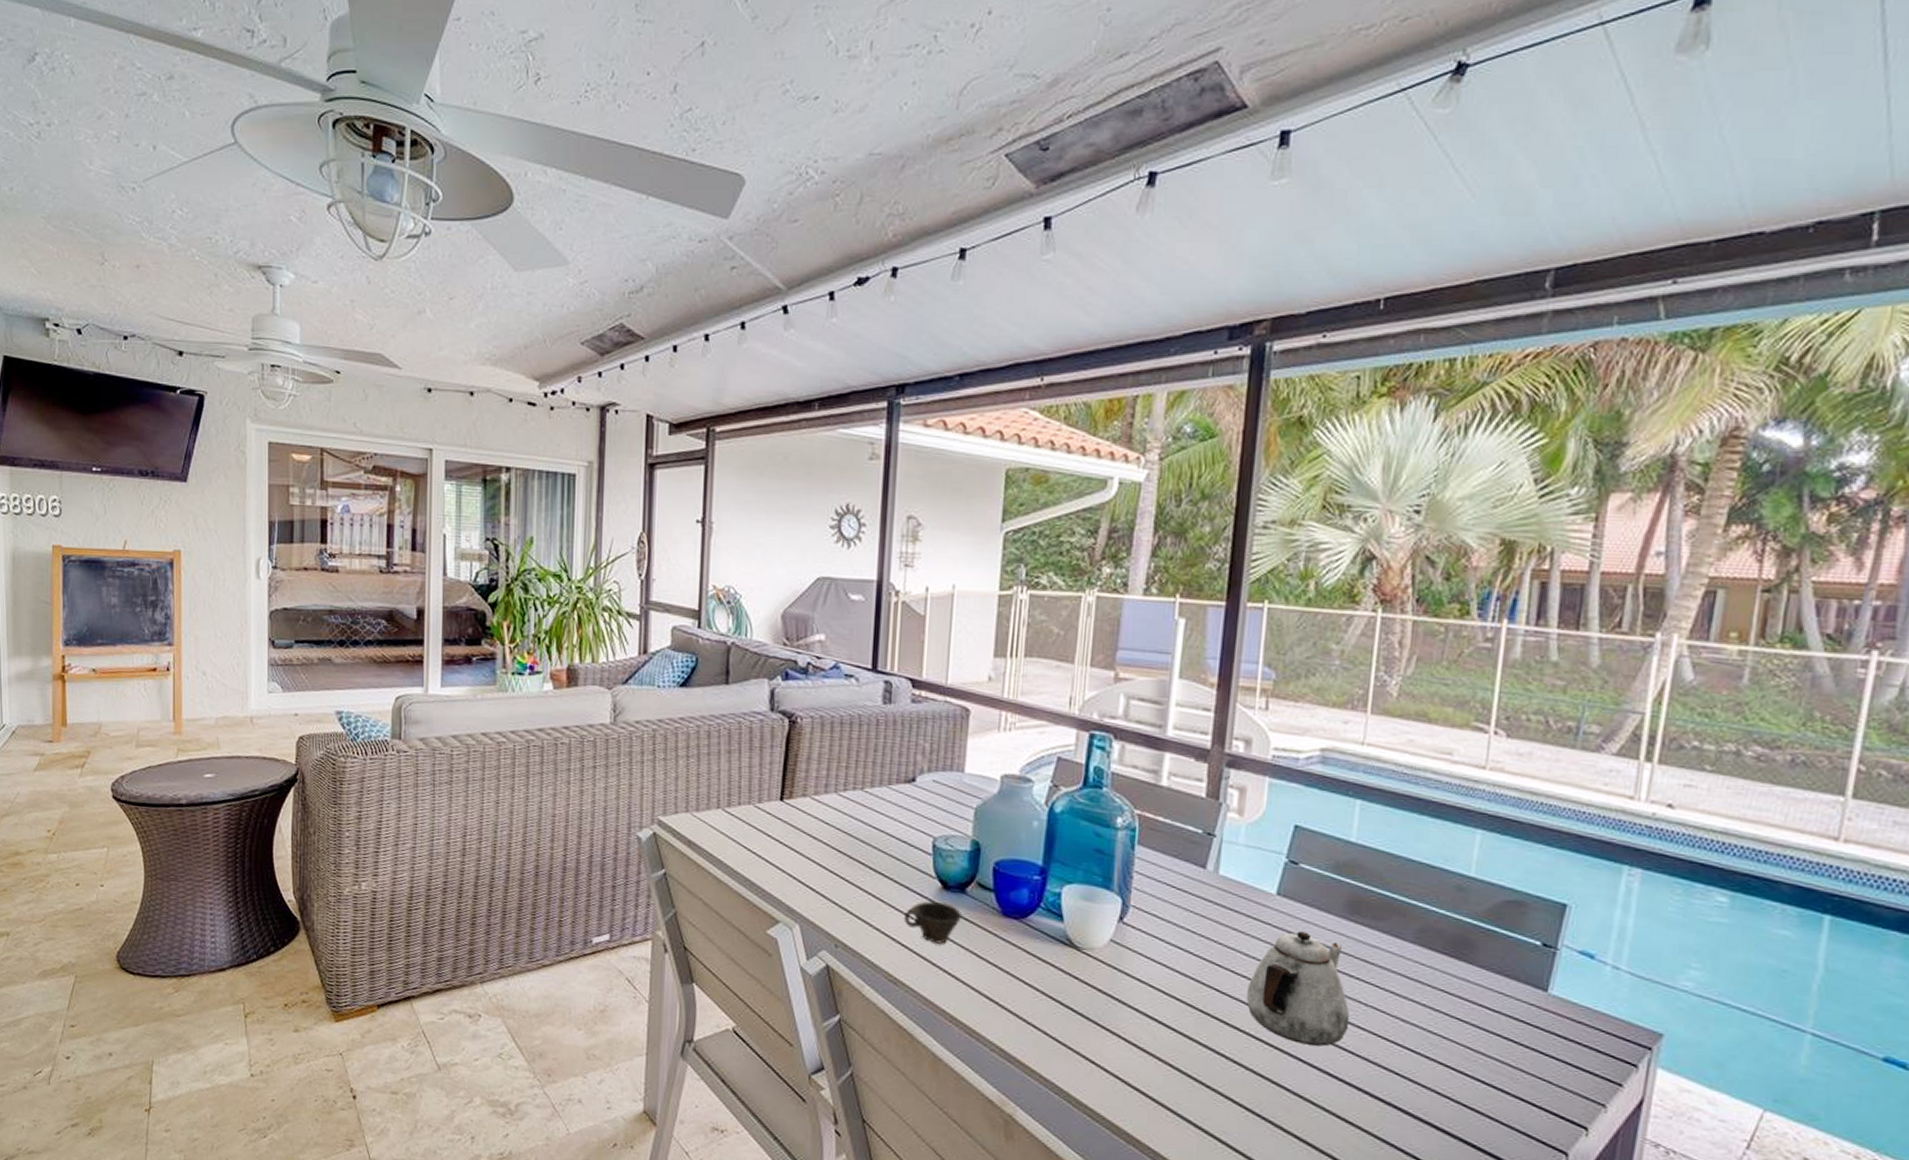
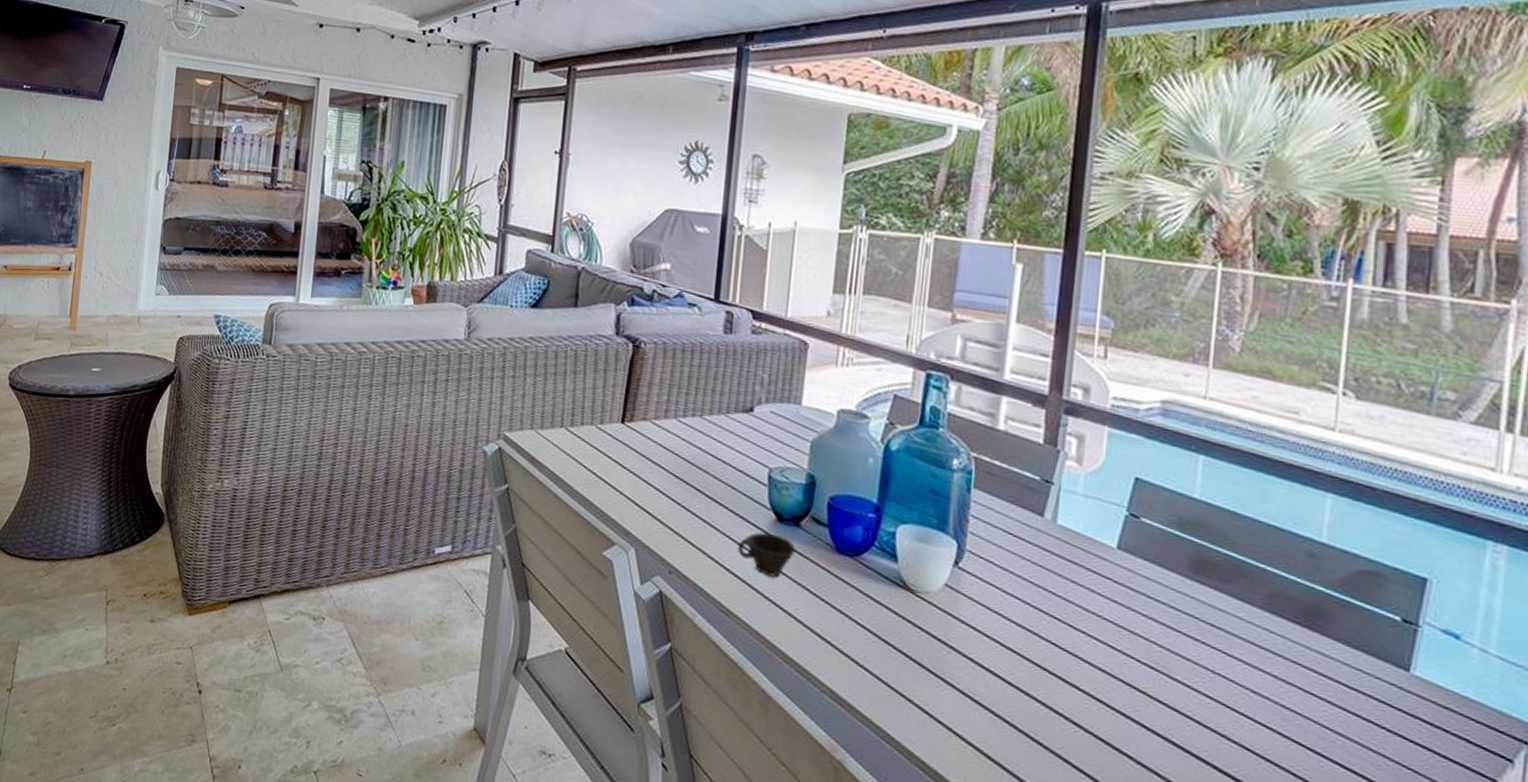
teapot: present [1246,931,1350,1047] -> none [1085,588,1196,714]

